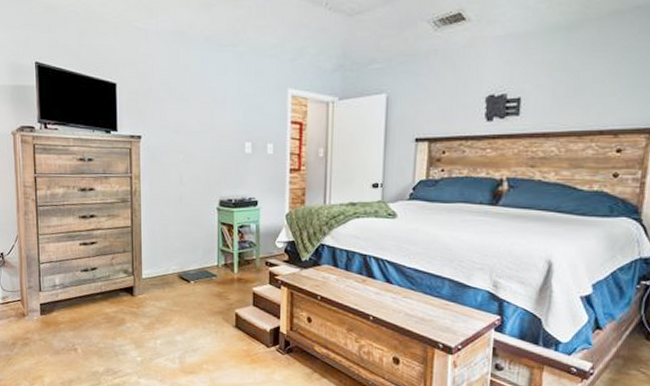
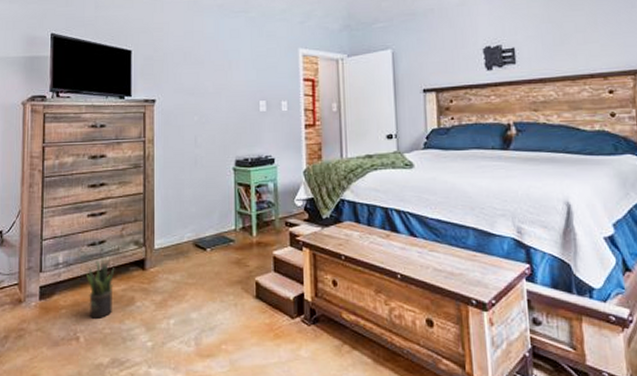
potted plant: none [80,283,107,336] -> present [85,258,115,320]

